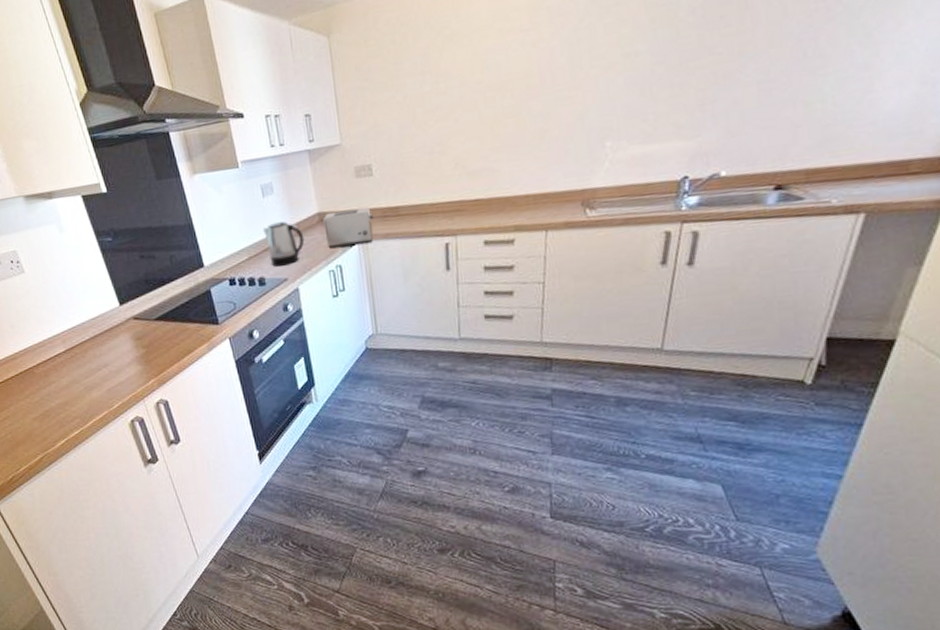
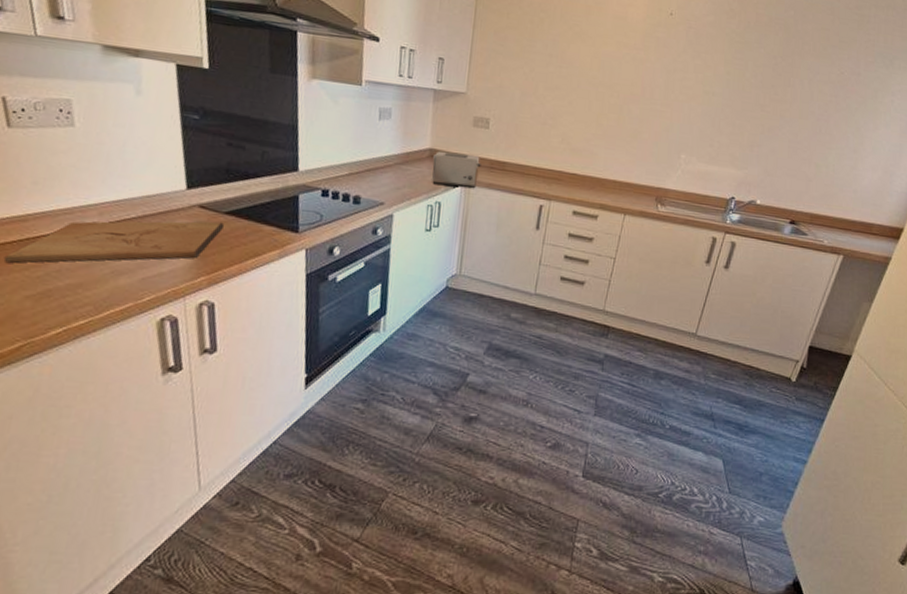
cutting board: none [10,328,157,394] -> present [3,221,224,263]
kettle: present [263,221,305,267] -> none [370,146,411,190]

